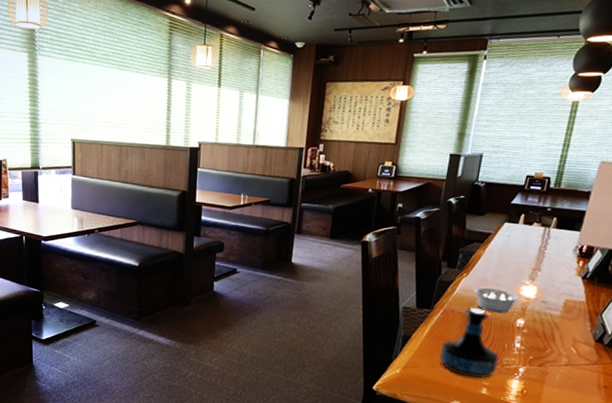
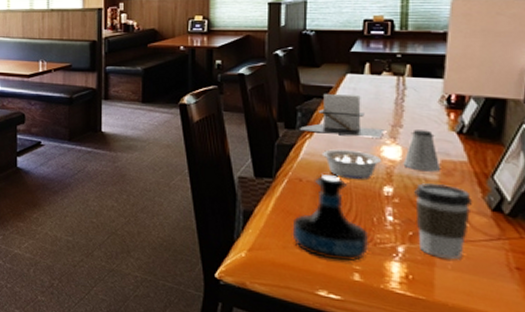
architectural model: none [458,239,527,279] -> present [298,94,385,138]
saltshaker: none [536,273,565,309] -> present [403,130,440,172]
coffee cup: none [536,318,583,379] -> present [414,183,473,260]

